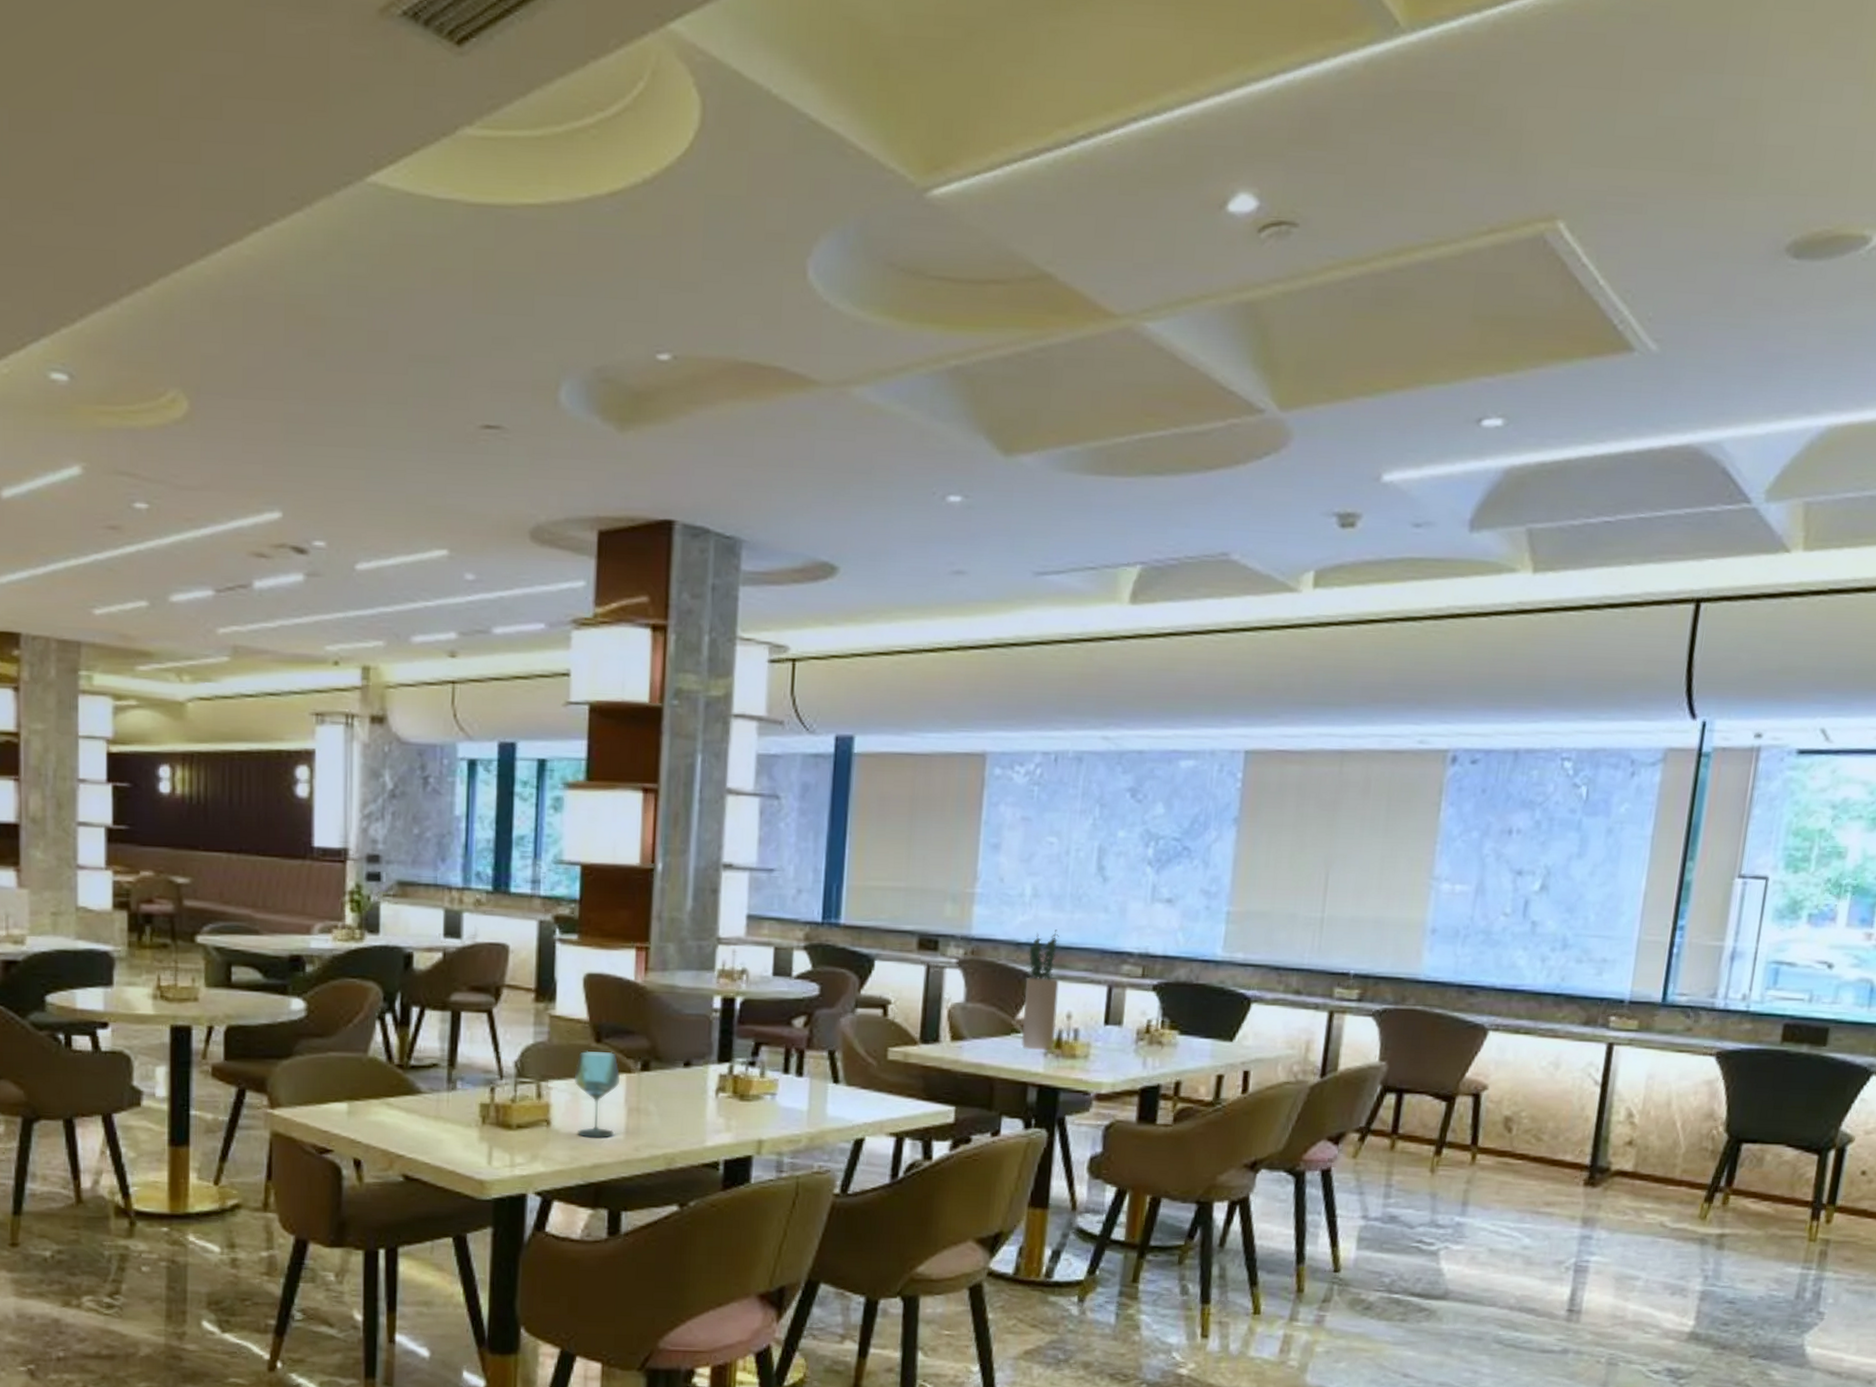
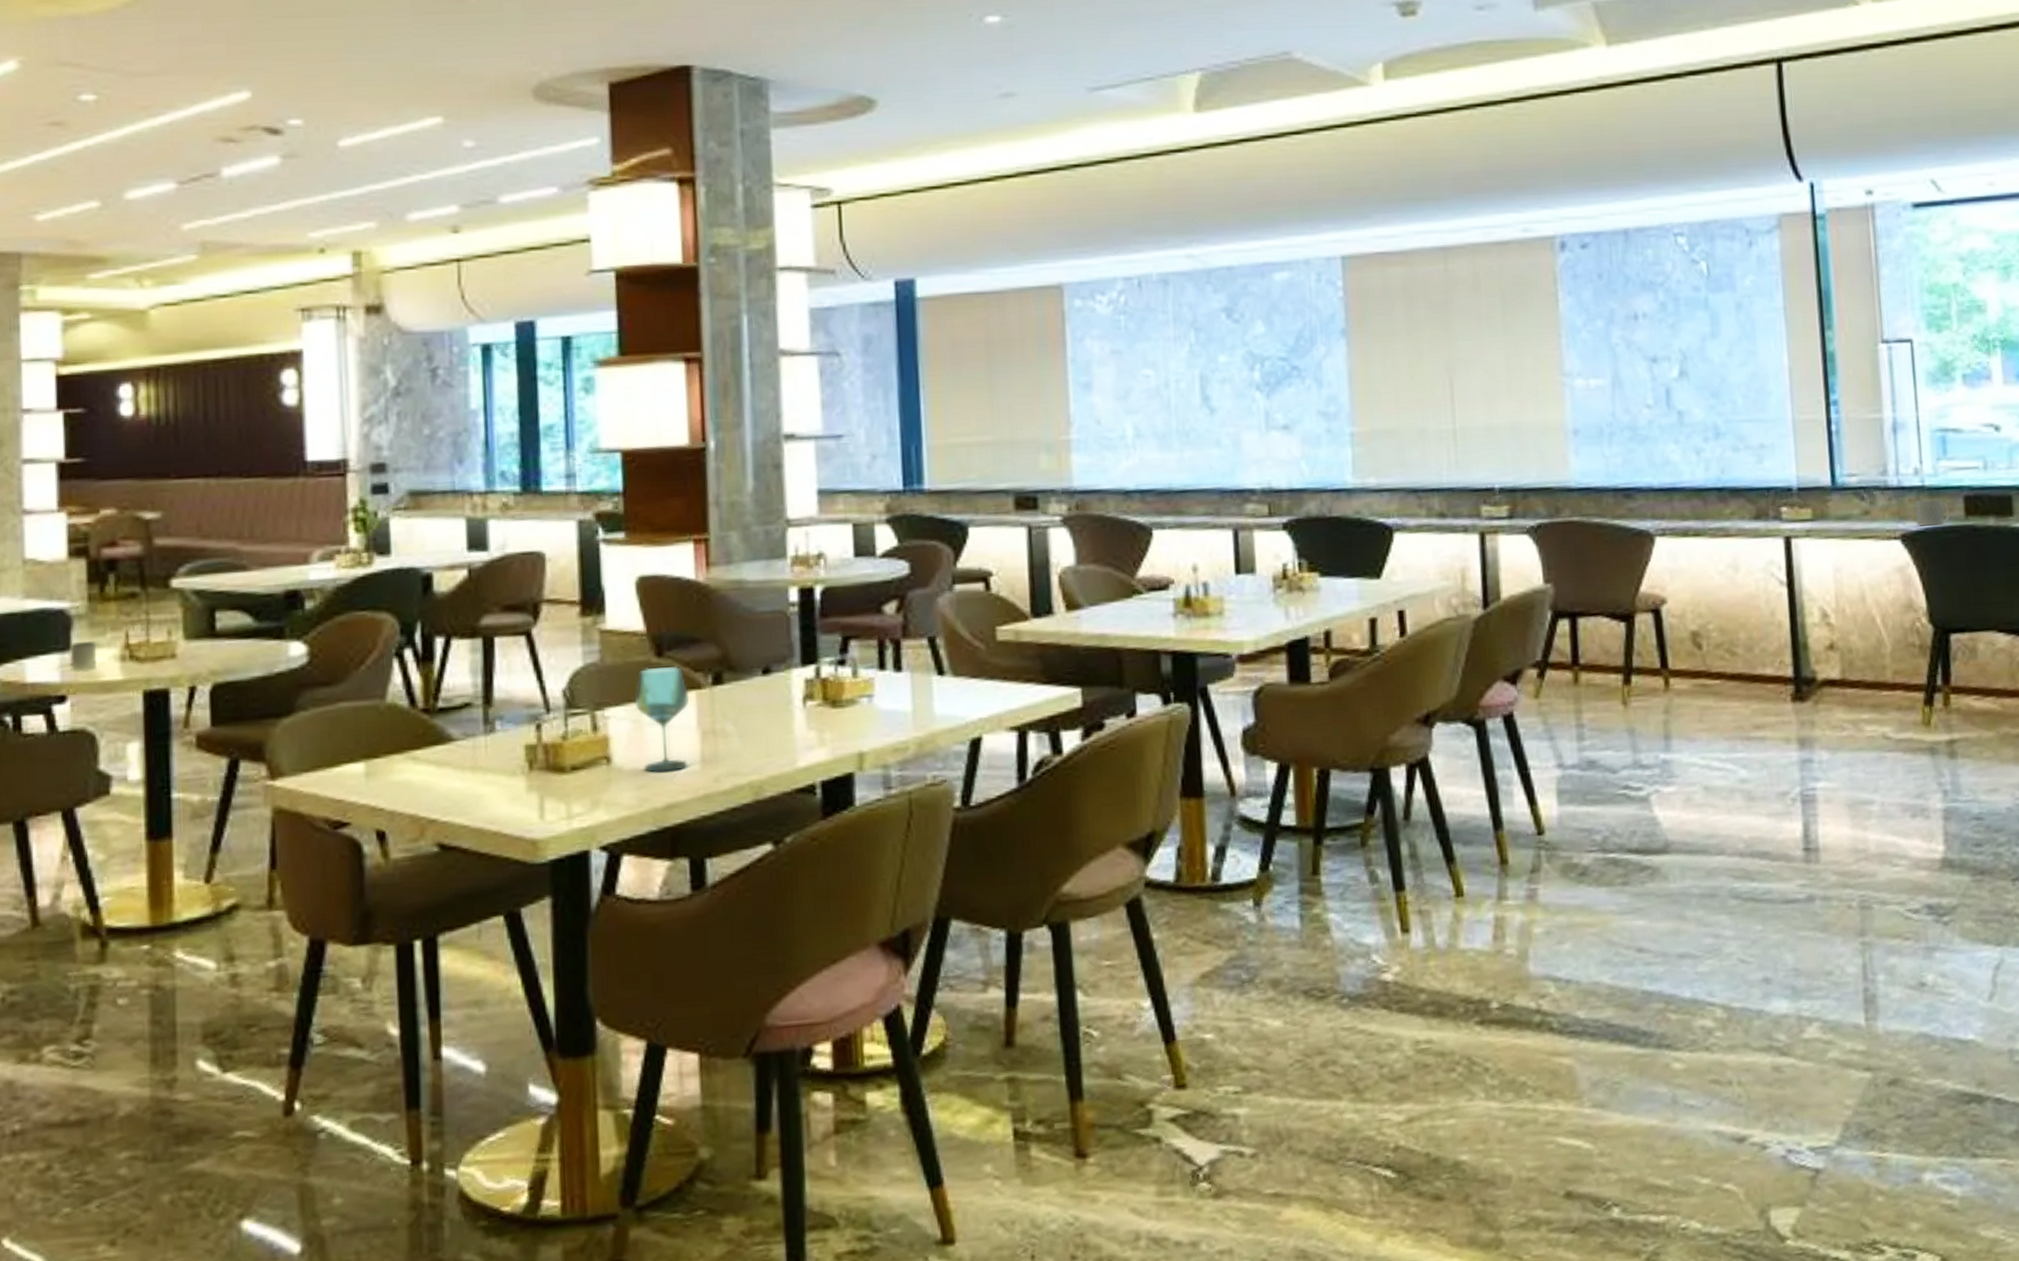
cup: none [112,980,134,1005] -> present [70,641,97,673]
vase: present [1021,929,1059,1051] -> none [1140,472,1184,613]
mug: none [1733,1022,1769,1049] -> present [1914,498,1951,527]

